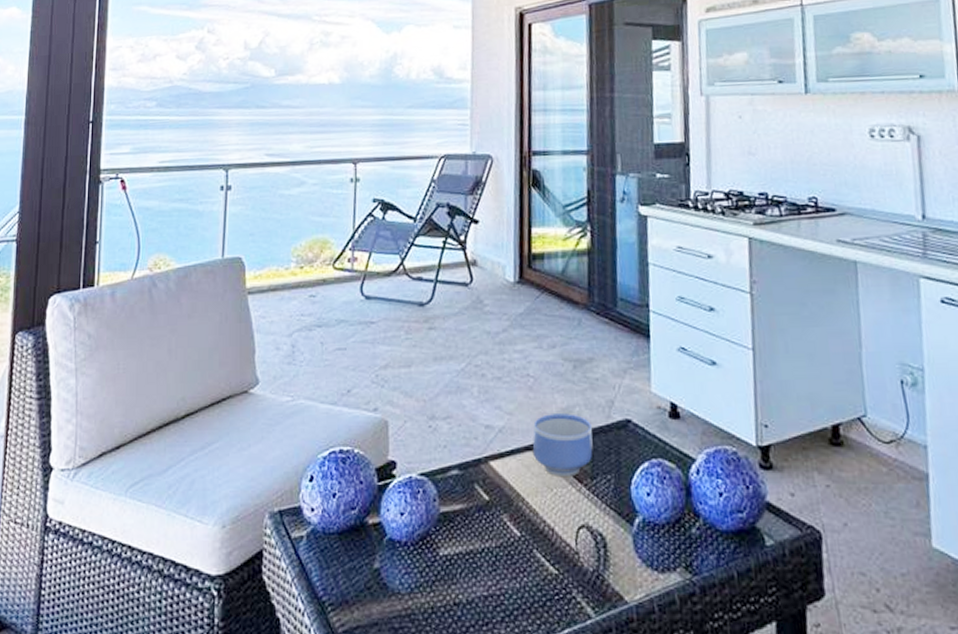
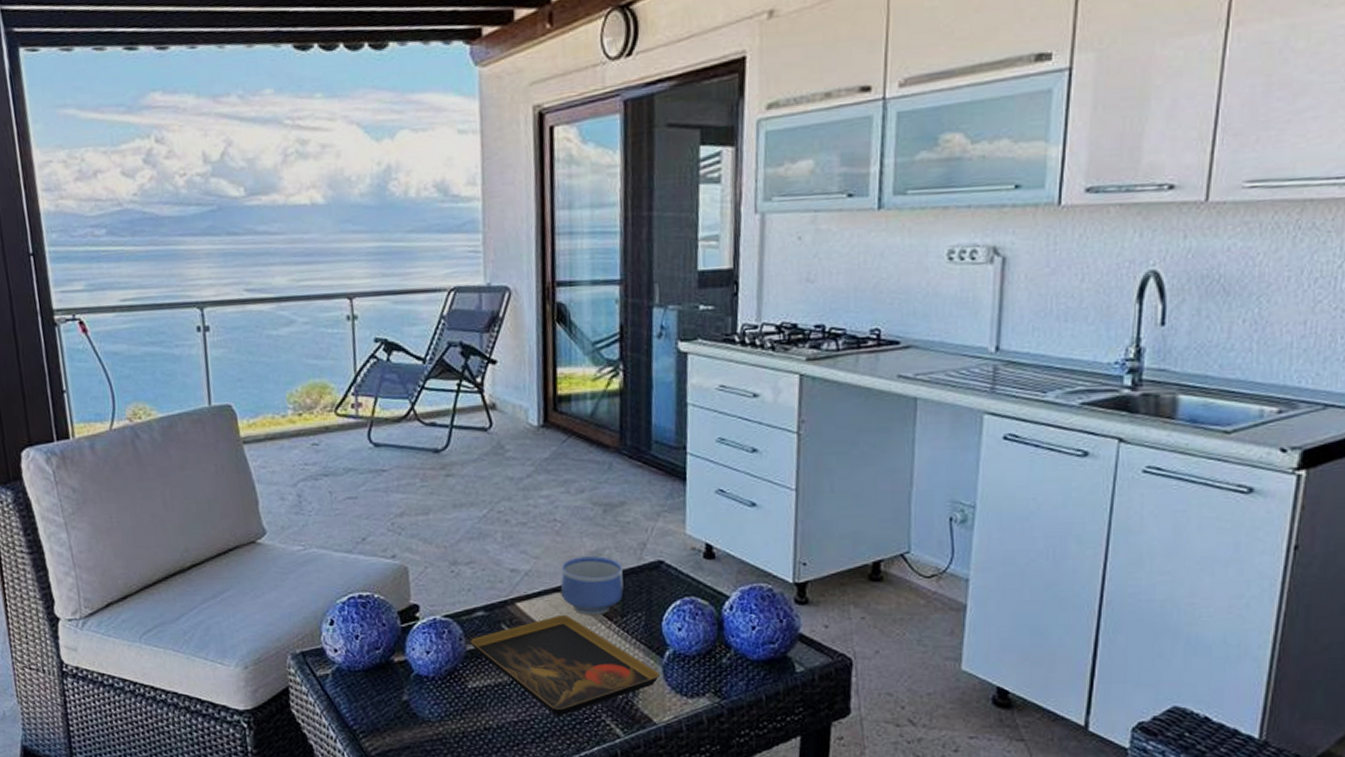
decorative tray: none [443,476,631,591] -> present [469,615,661,717]

